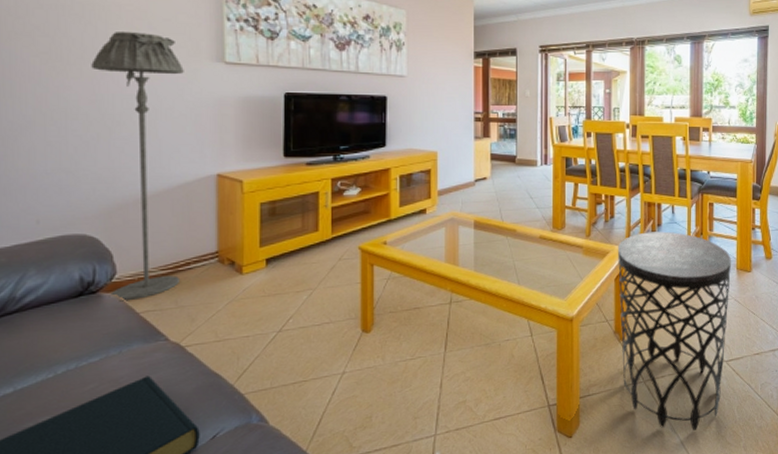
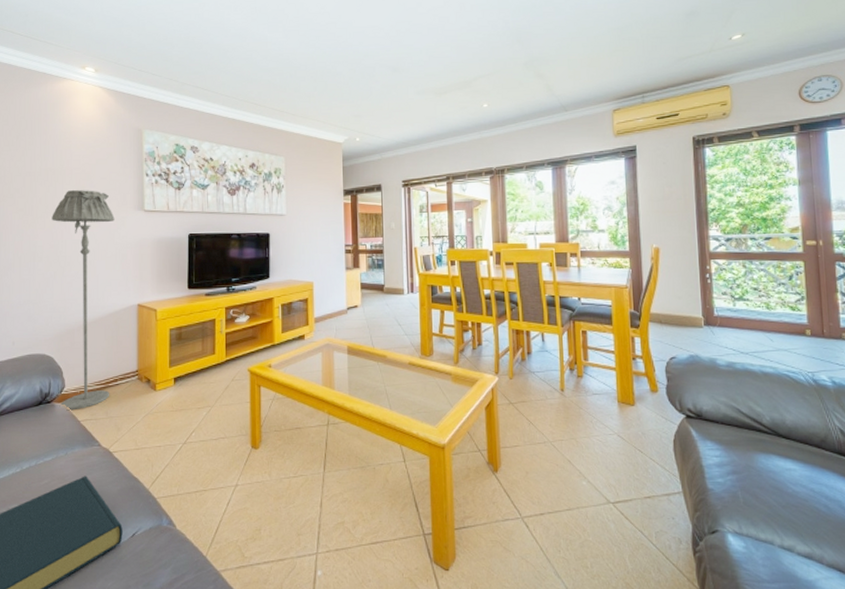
side table: present [618,231,731,431] -> none [487,360,611,577]

